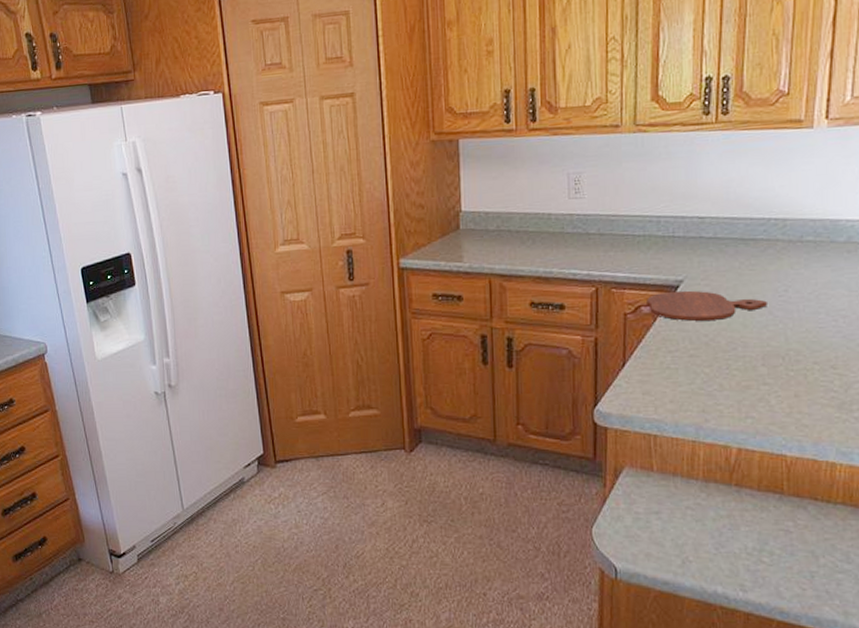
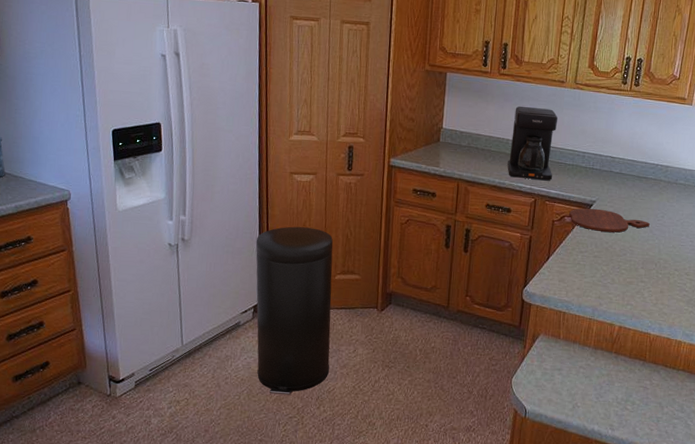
pedal bin: none [251,356,355,564] -> present [255,226,334,396]
coffee maker: none [553,165,618,263] -> present [507,106,558,180]

